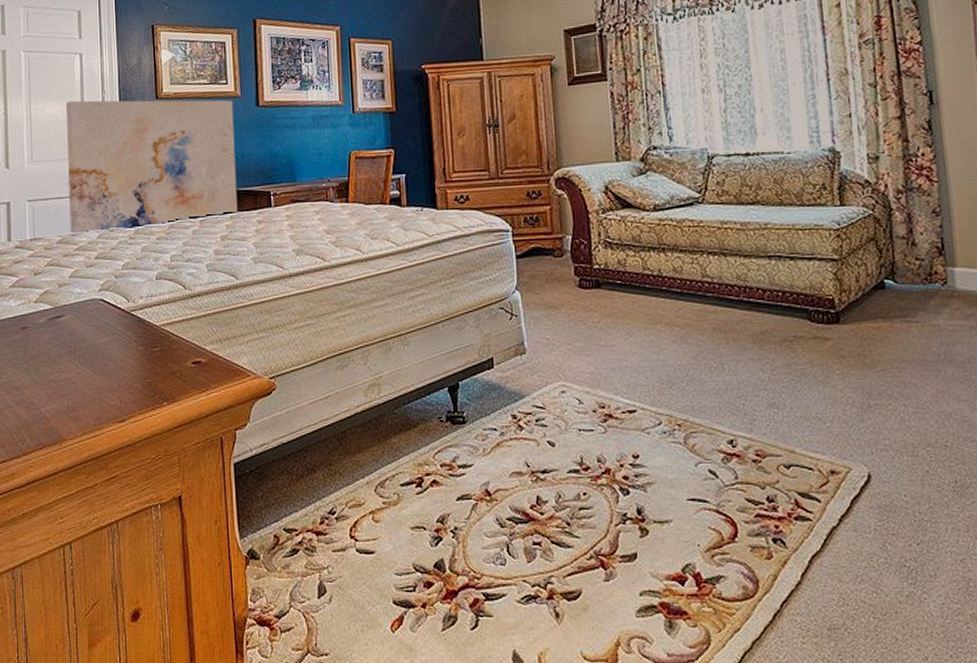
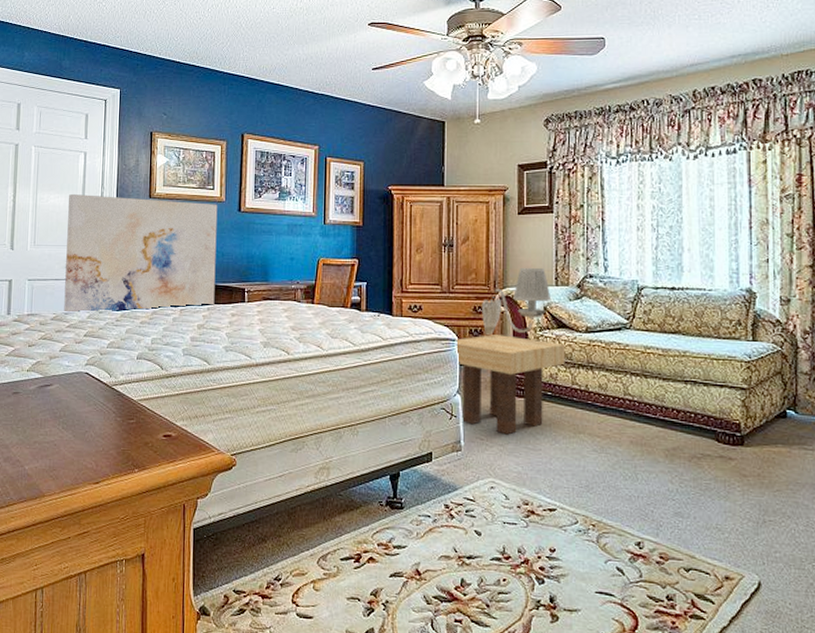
side table: none [509,221,634,332] -> present [455,335,566,435]
wall sconce: none [536,142,613,223] -> present [482,267,552,336]

